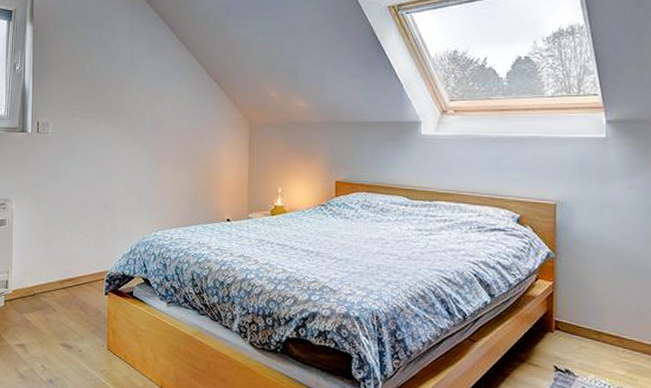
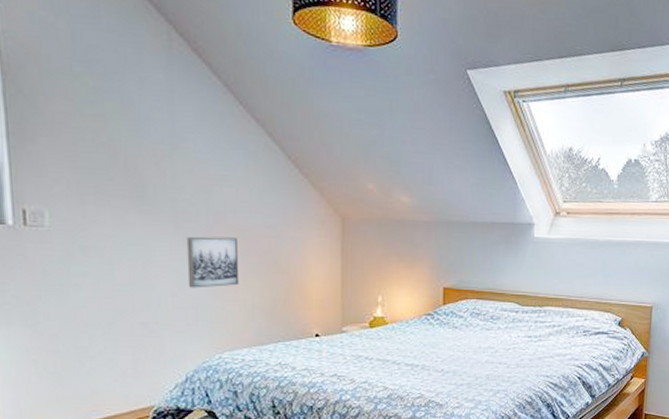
wall art: none [135,138,172,179] -> present [186,236,240,288]

